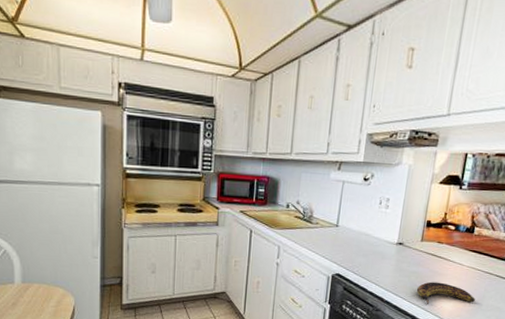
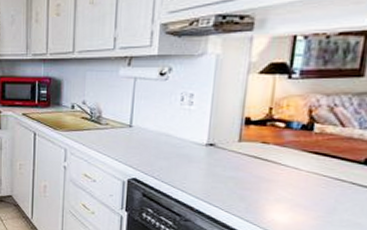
banana: present [417,281,475,304] -> none [237,189,322,216]

